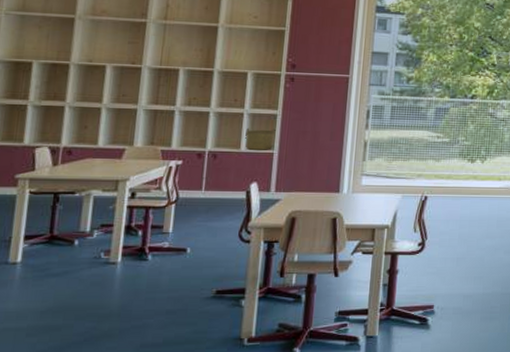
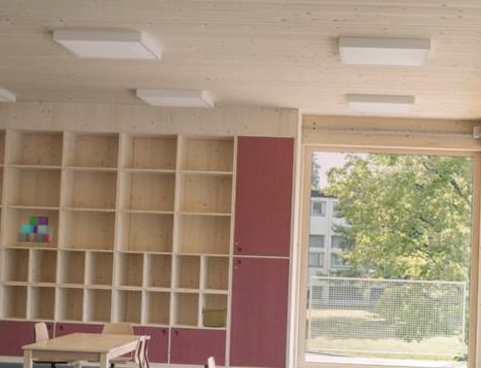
toy blocks: none [17,24,66,56] -> present [17,216,54,243]

